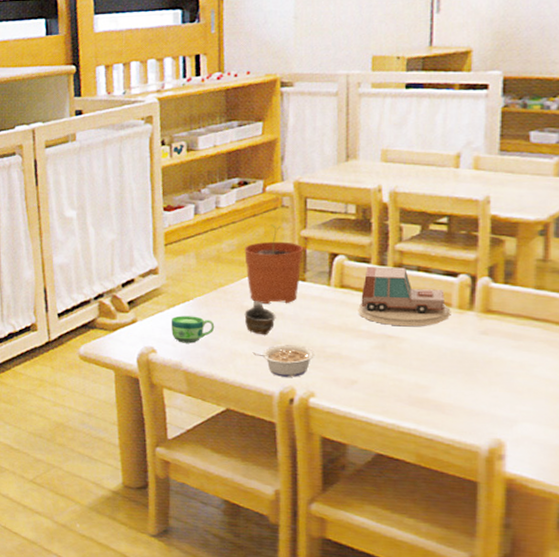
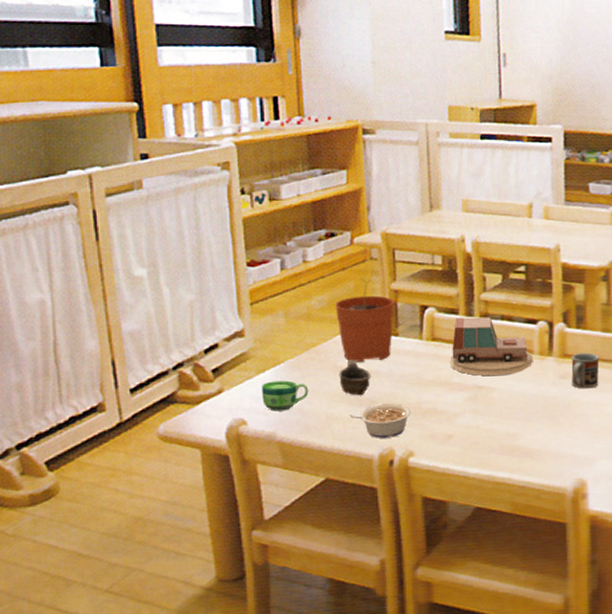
cup: none [494,309,530,347] -> present [571,352,599,389]

